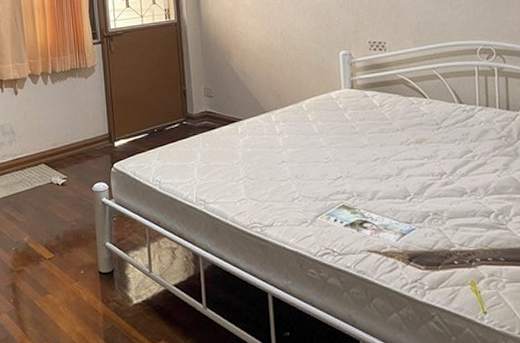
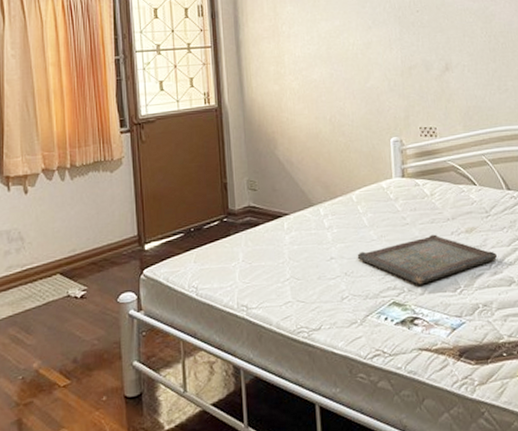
serving tray: none [307,144,448,191] -> present [357,234,497,285]

